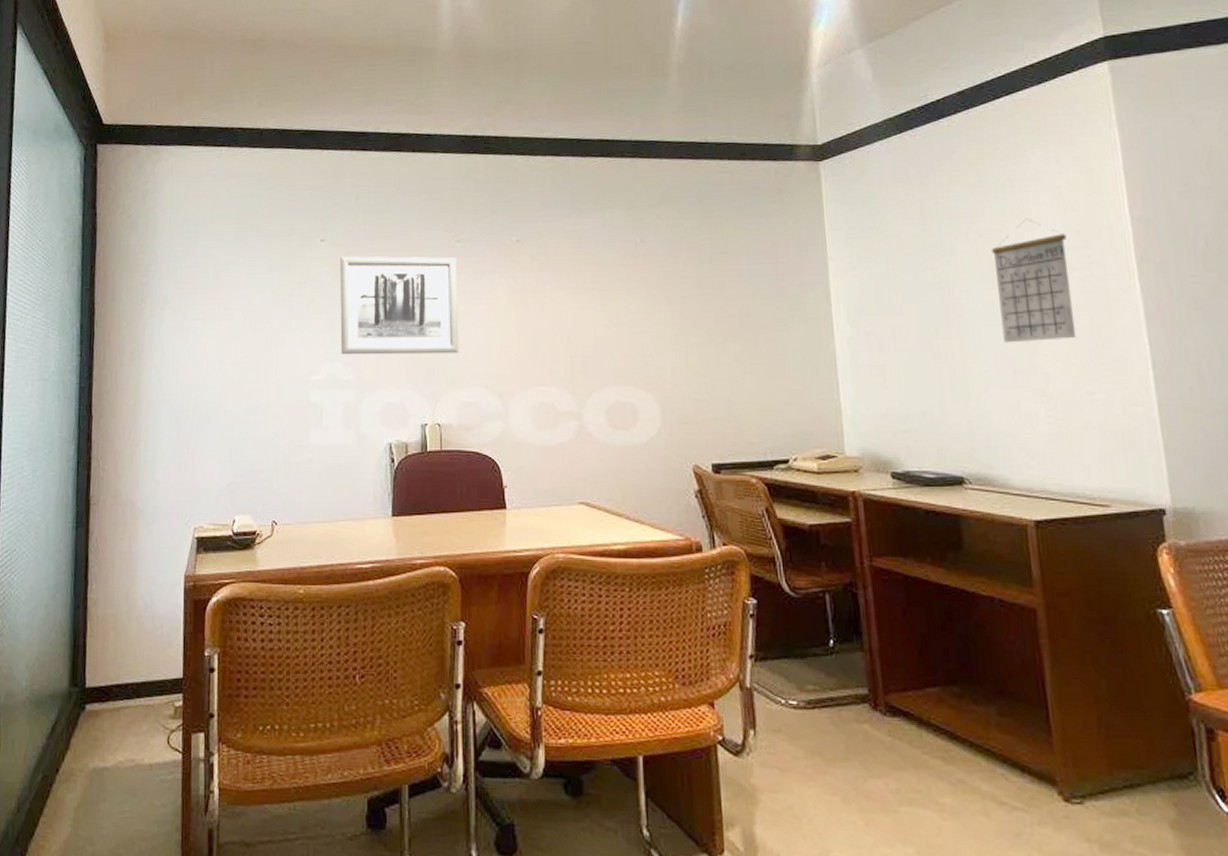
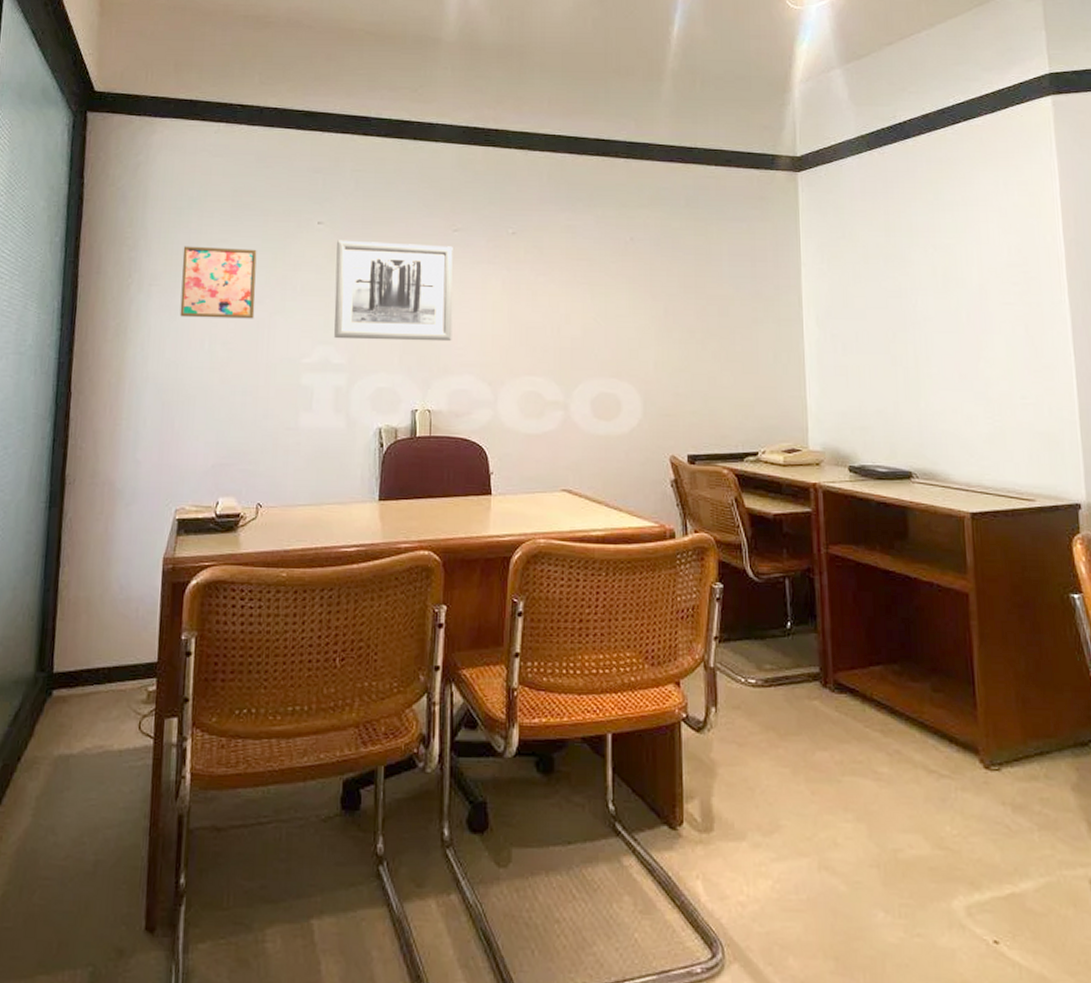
wall art: none [191,269,263,339] -> present [180,246,257,319]
calendar: present [991,218,1077,343] -> none [944,235,1014,349]

